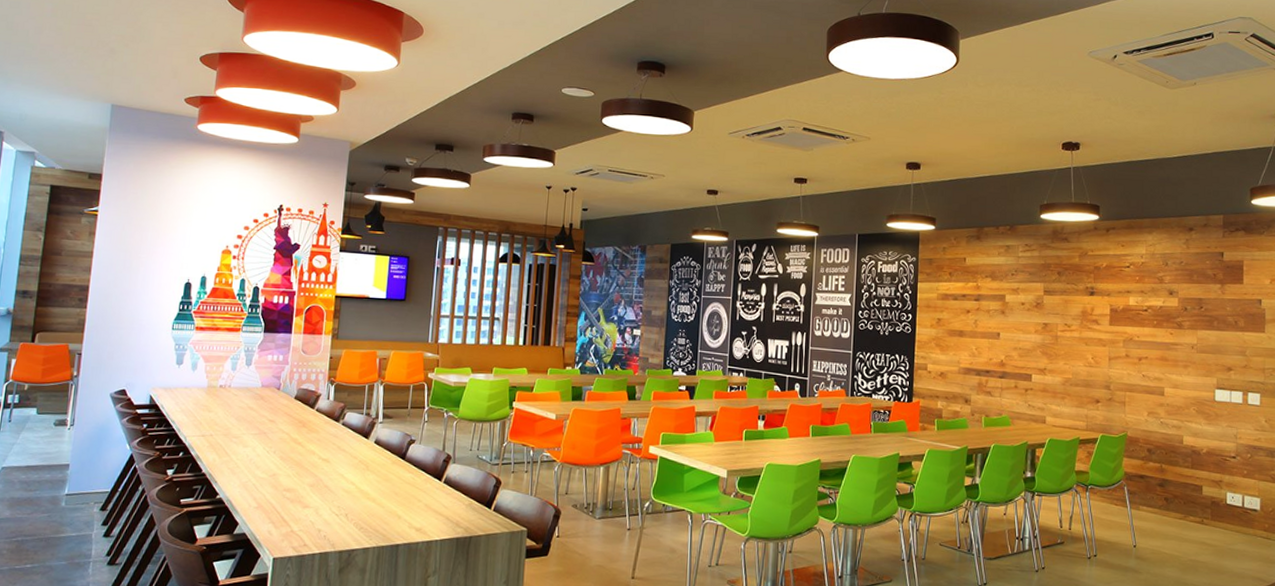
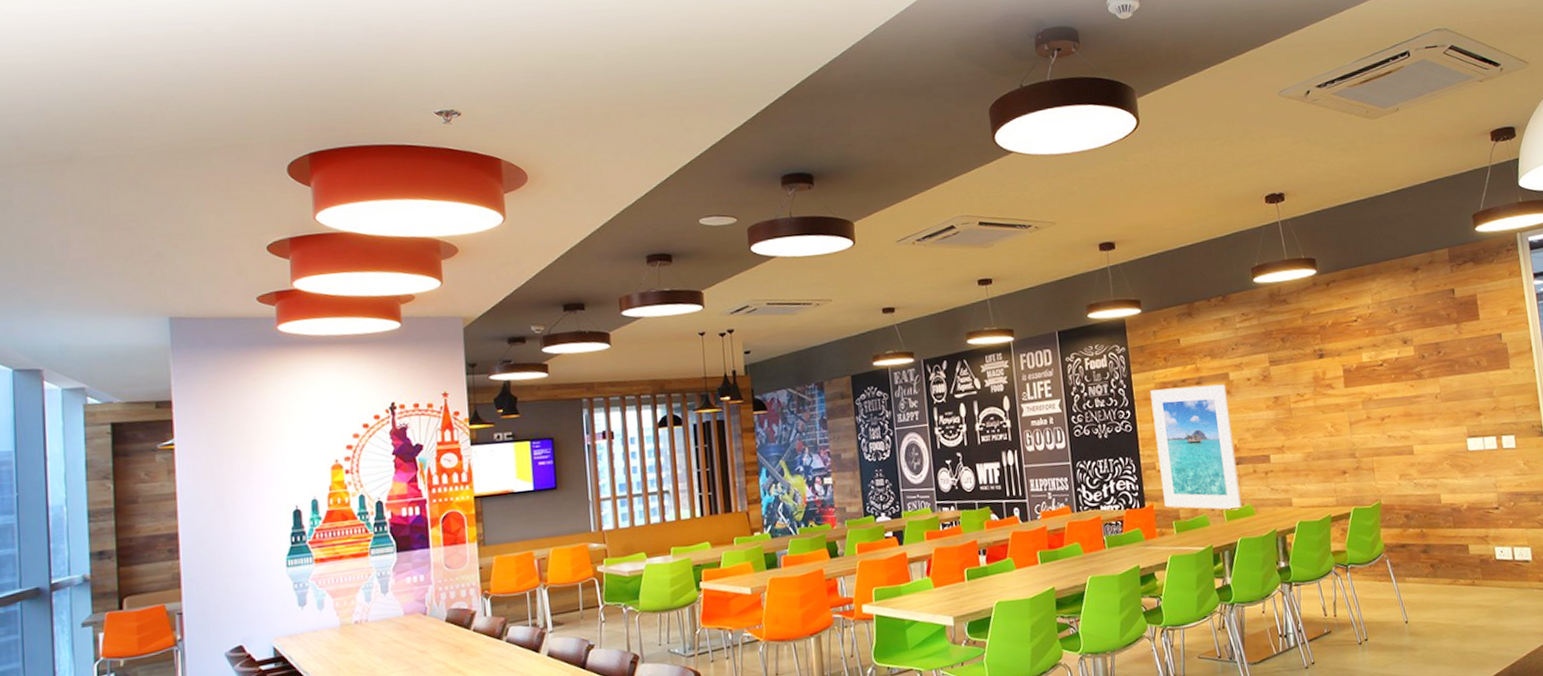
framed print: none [930,299,1001,419] -> present [1150,384,1242,510]

